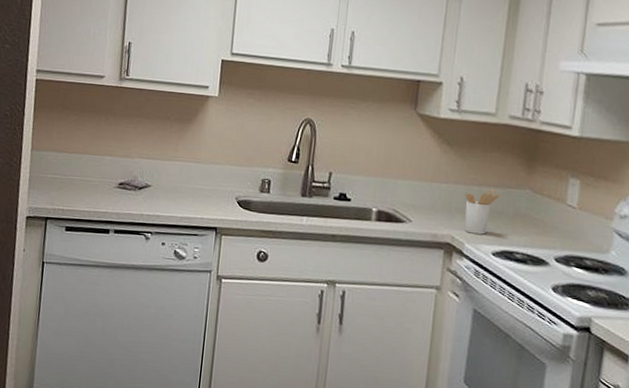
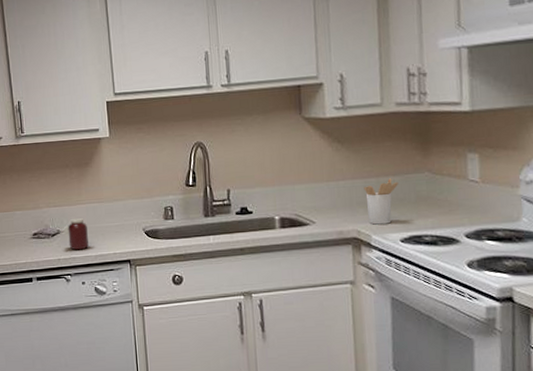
jar: none [148,175,178,209] -> present [60,218,89,250]

